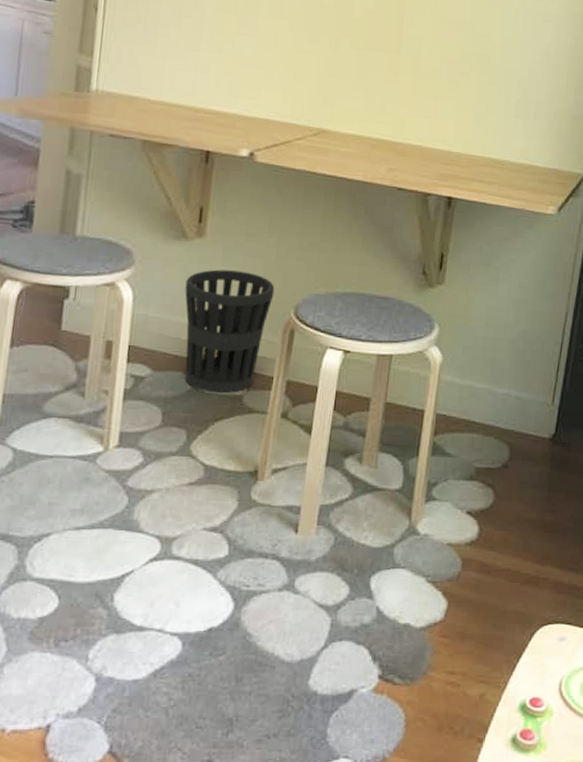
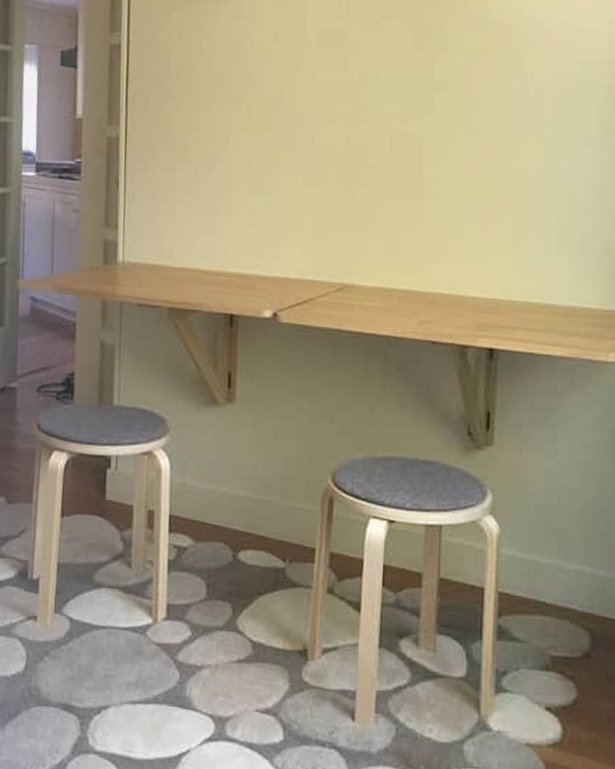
wastebasket: present [185,269,275,394] -> none [219,435,310,566]

